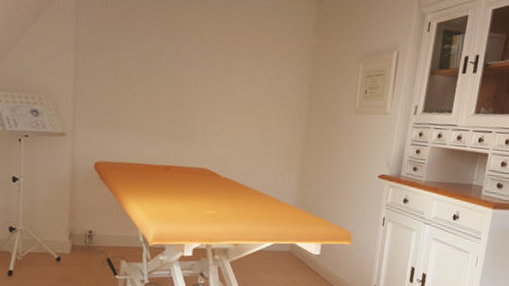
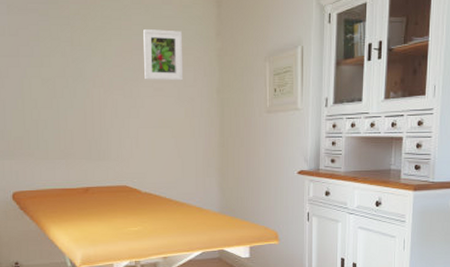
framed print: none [238,17,280,72] -> present [143,29,183,81]

